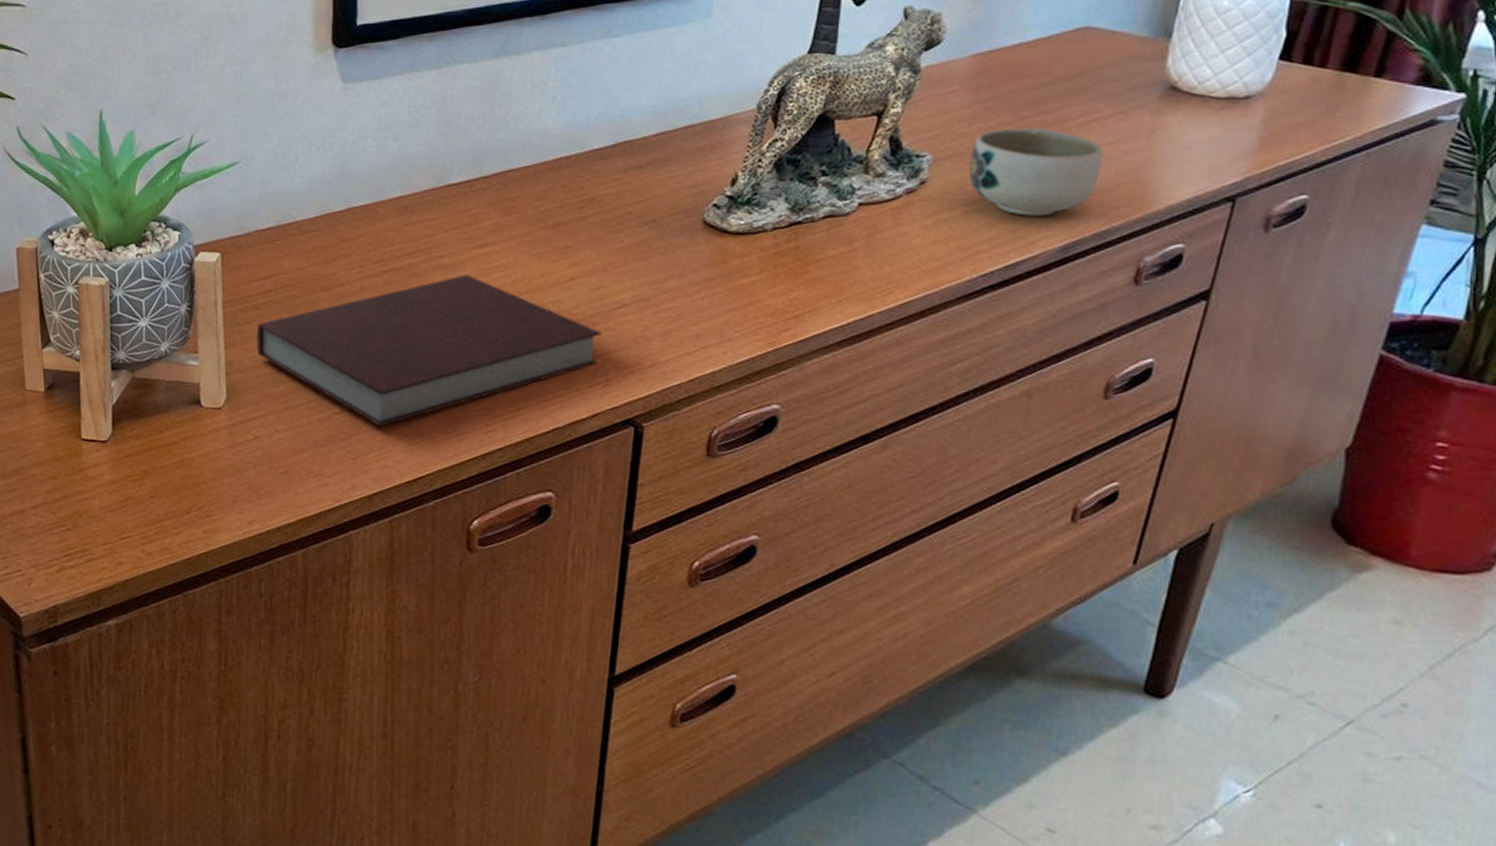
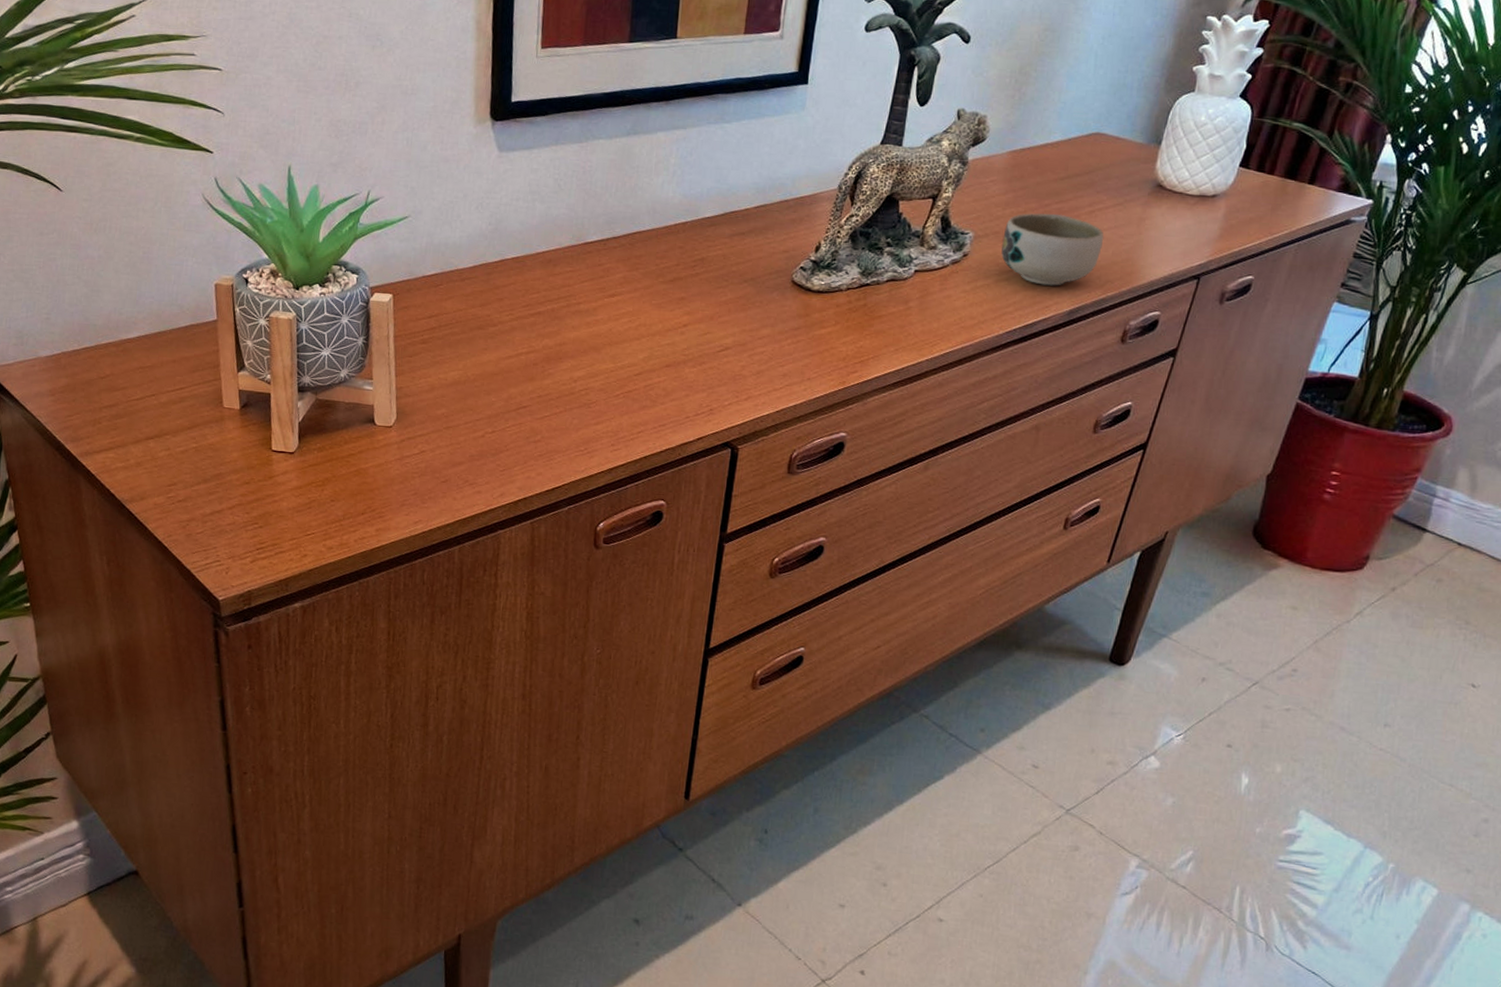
notebook: present [256,274,602,427] -> none [422,318,708,445]

